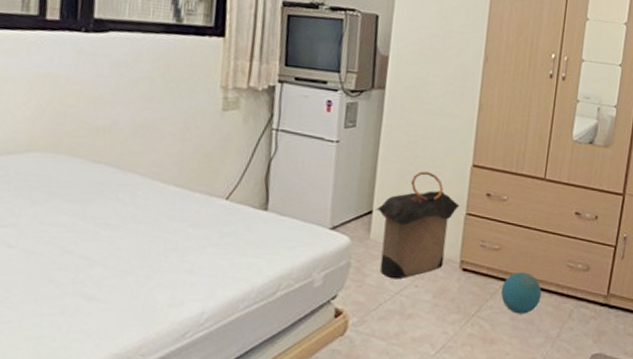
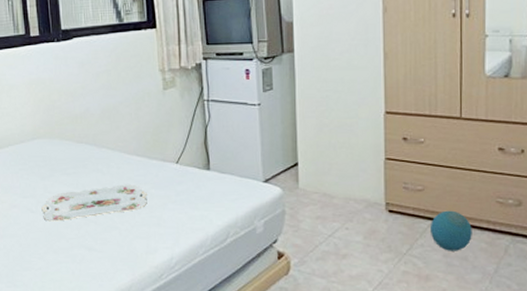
serving tray: none [24,219,182,261] -> present [41,184,147,222]
laundry hamper: present [375,171,460,279] -> none [300,123,378,223]

